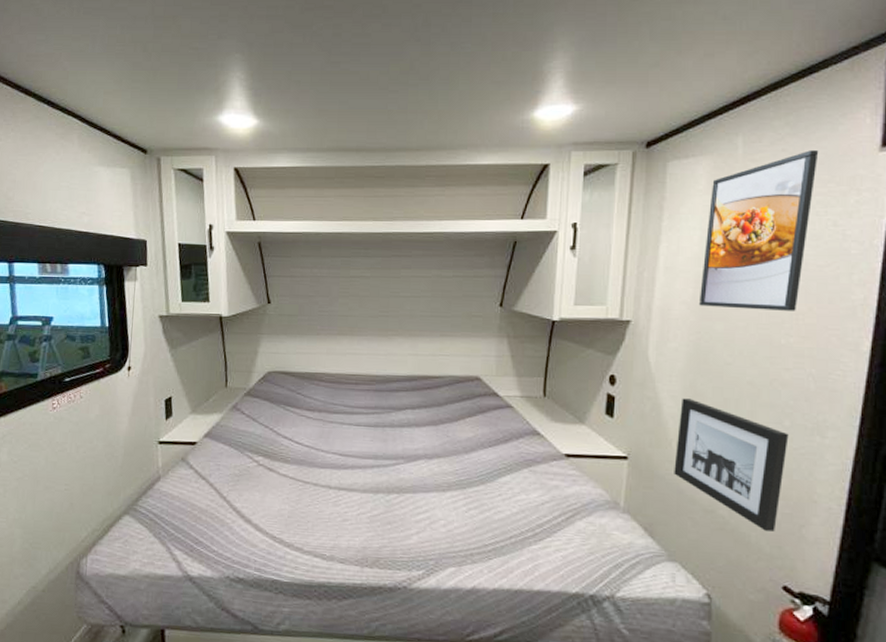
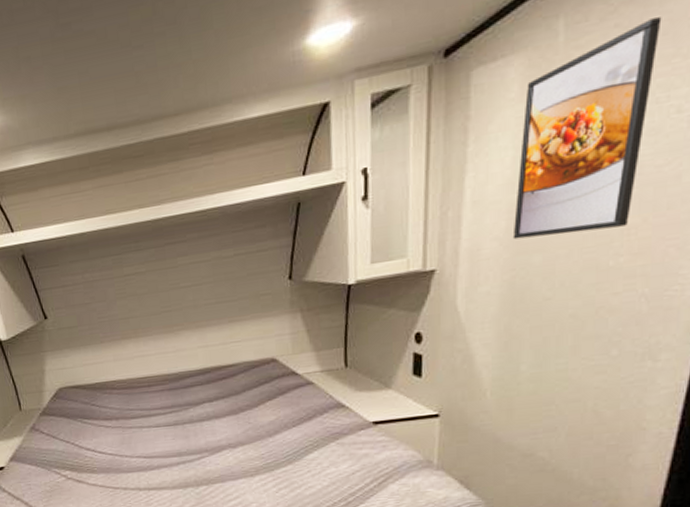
wall art: present [674,398,789,531] -> none [489,343,616,466]

